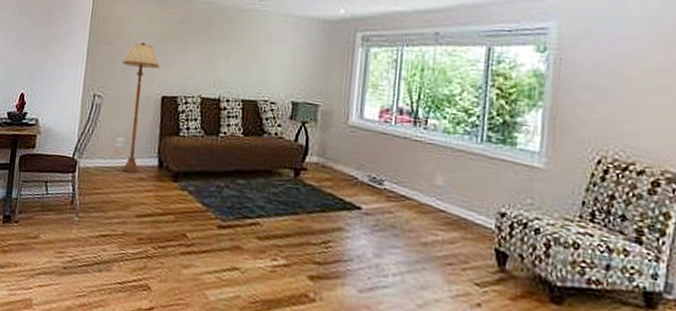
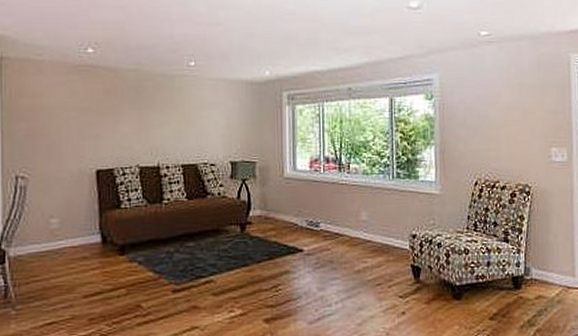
floor lamp: present [121,43,160,172] -> none [46,116,90,253]

